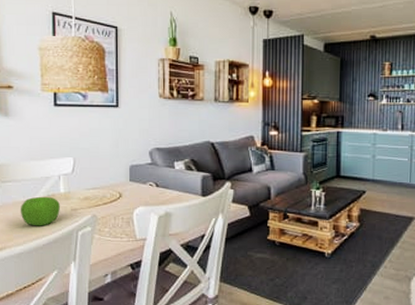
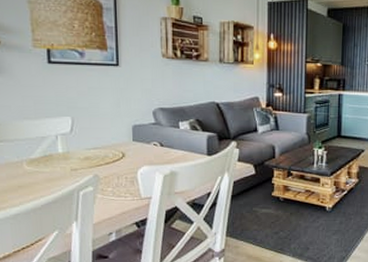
fruit: present [20,196,60,226] -> none [14,156,59,187]

